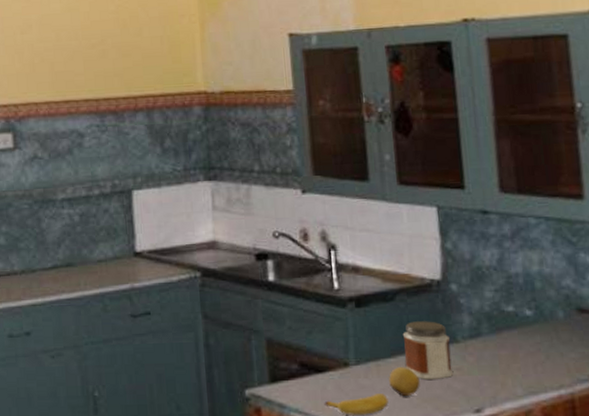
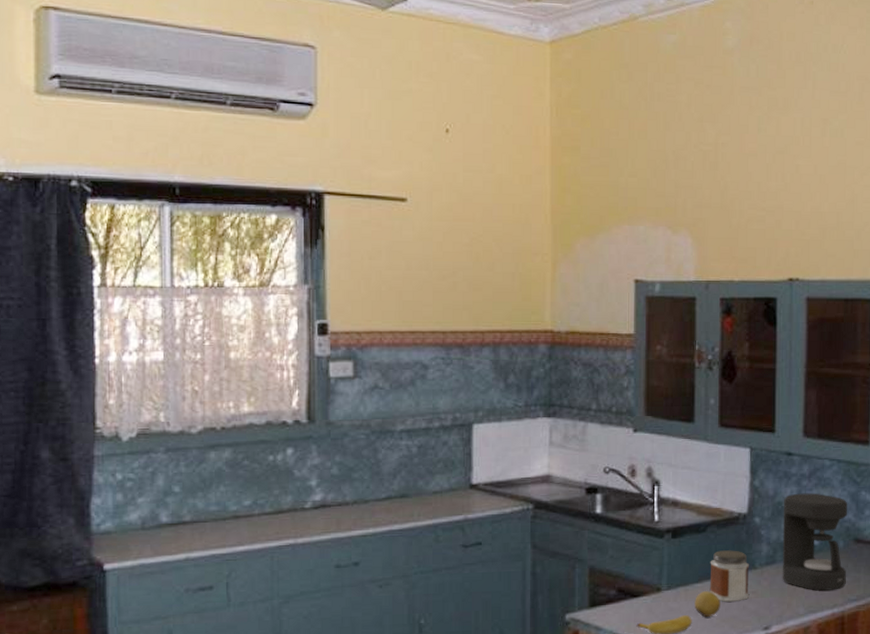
coffee maker: none [483,255,572,369] -> present [782,493,848,591]

